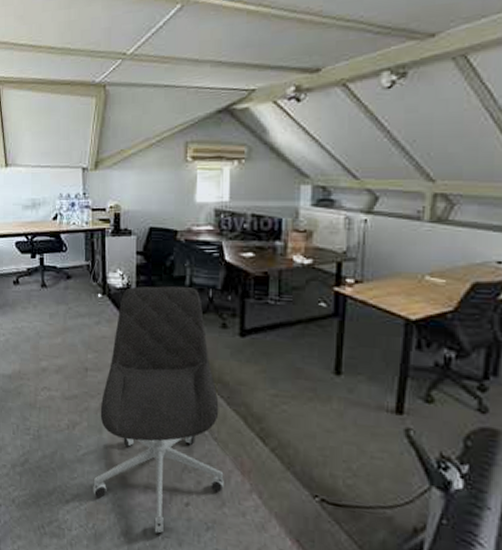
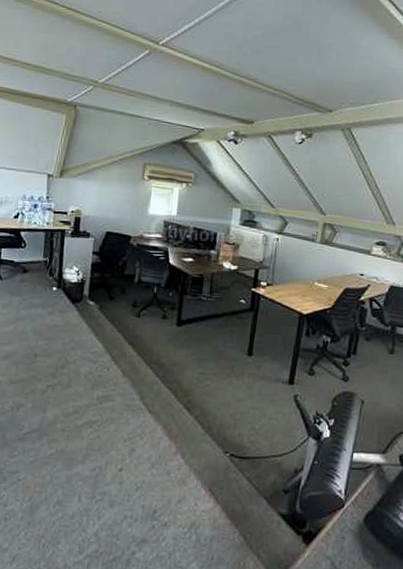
office chair: present [93,286,224,534] -> none [32,282,155,498]

